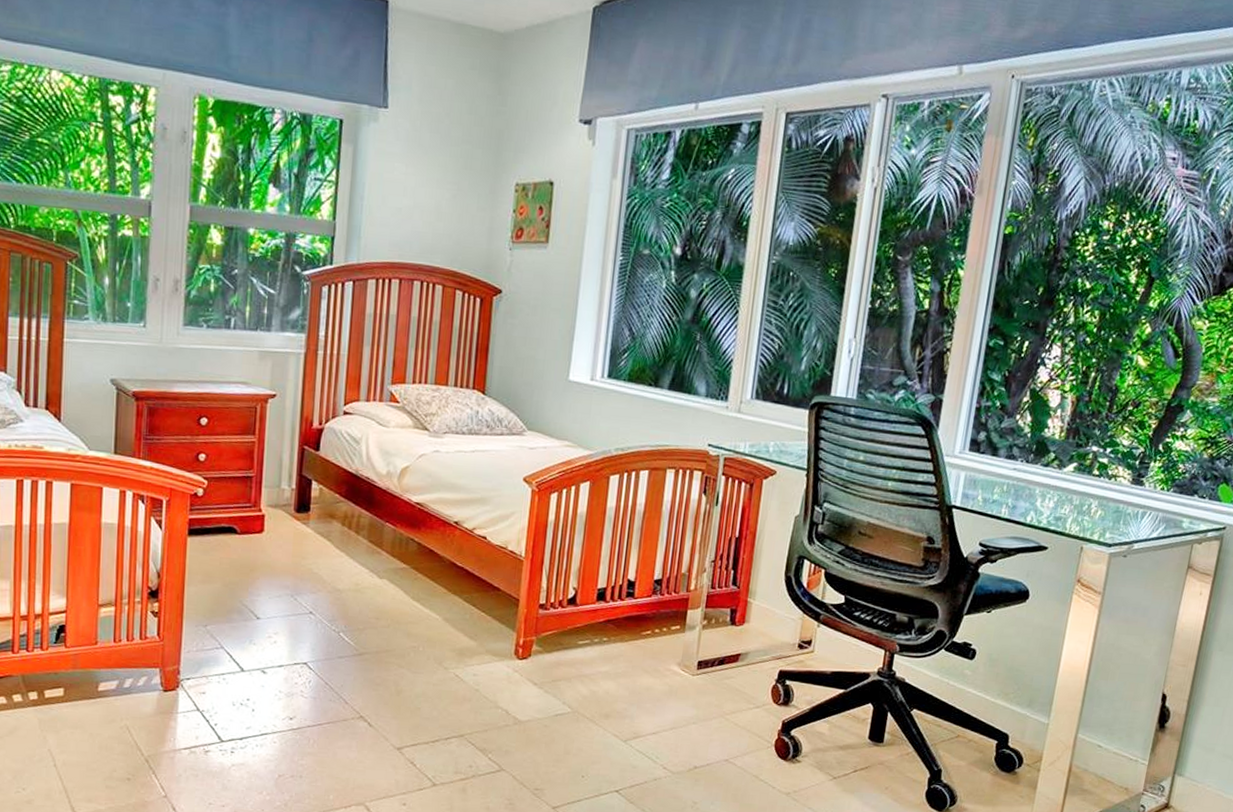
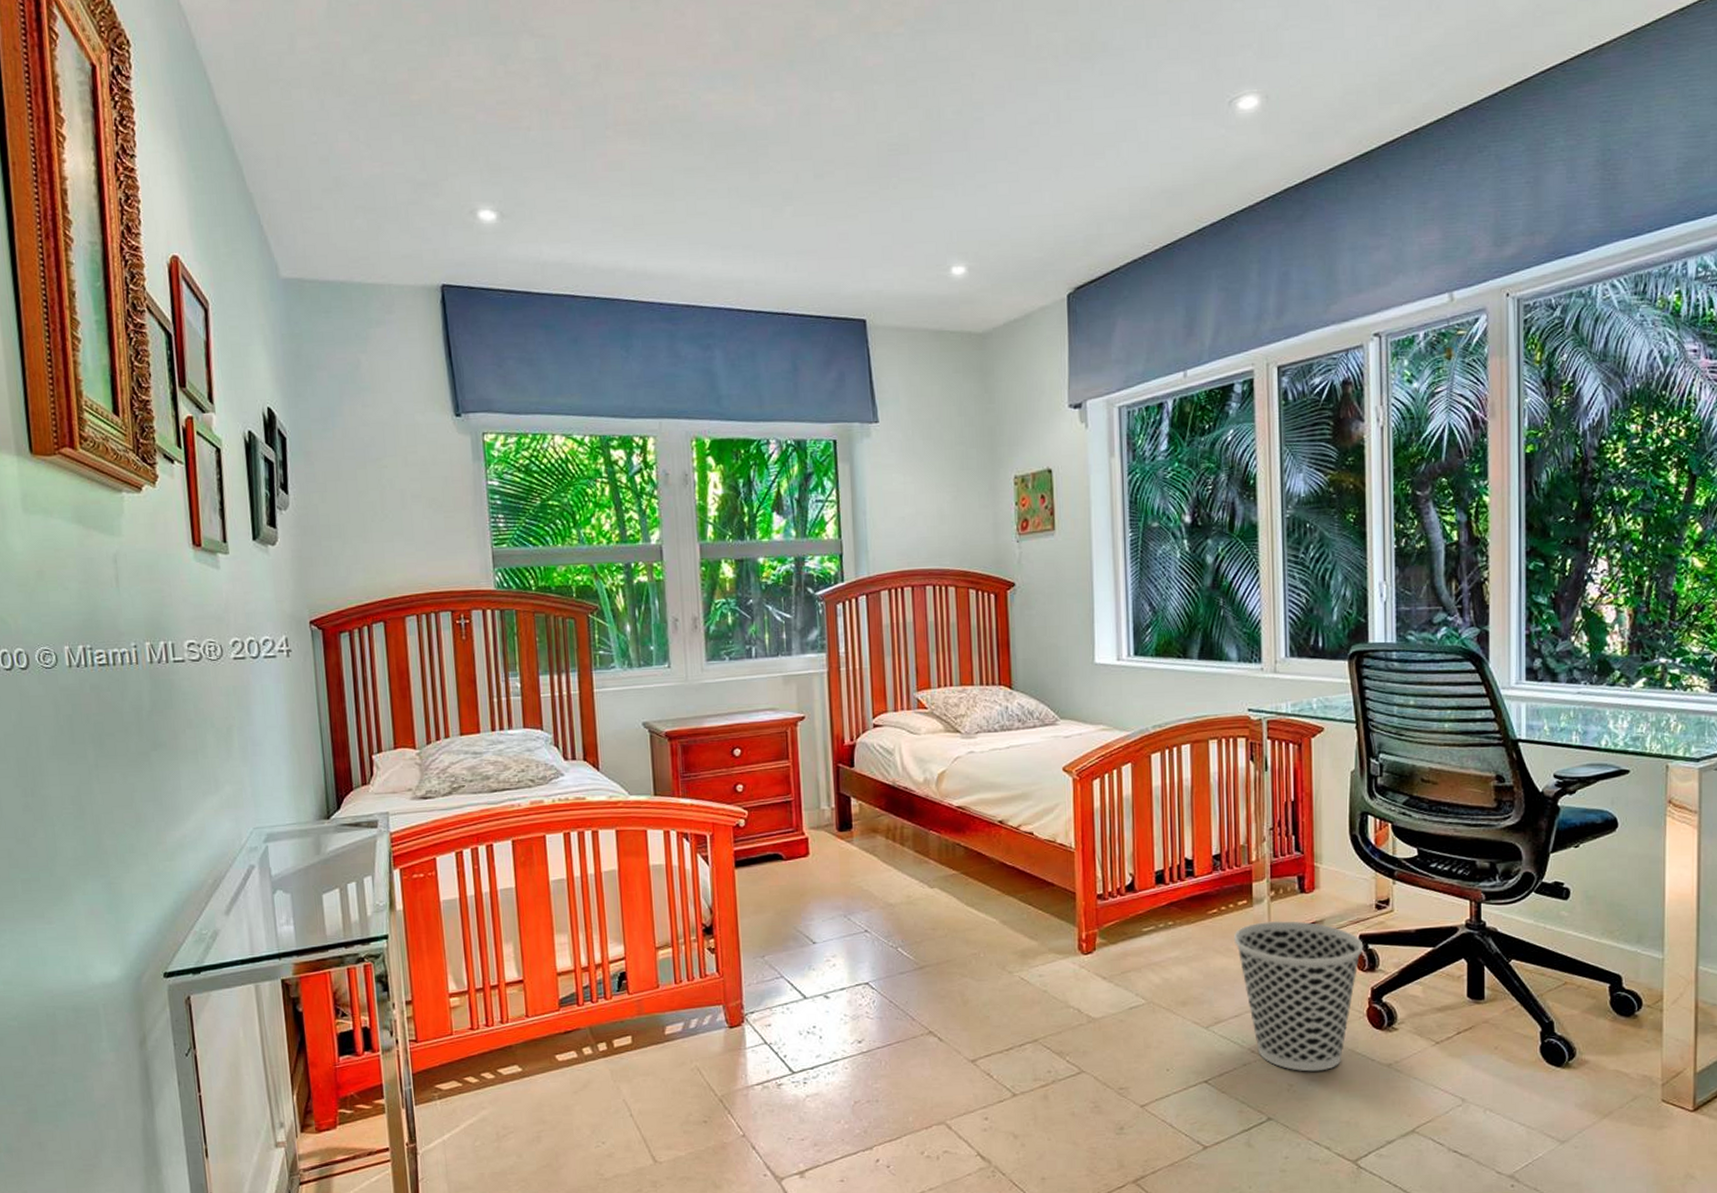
wastebasket: none [663,648,782,793] -> present [1234,920,1364,1072]

